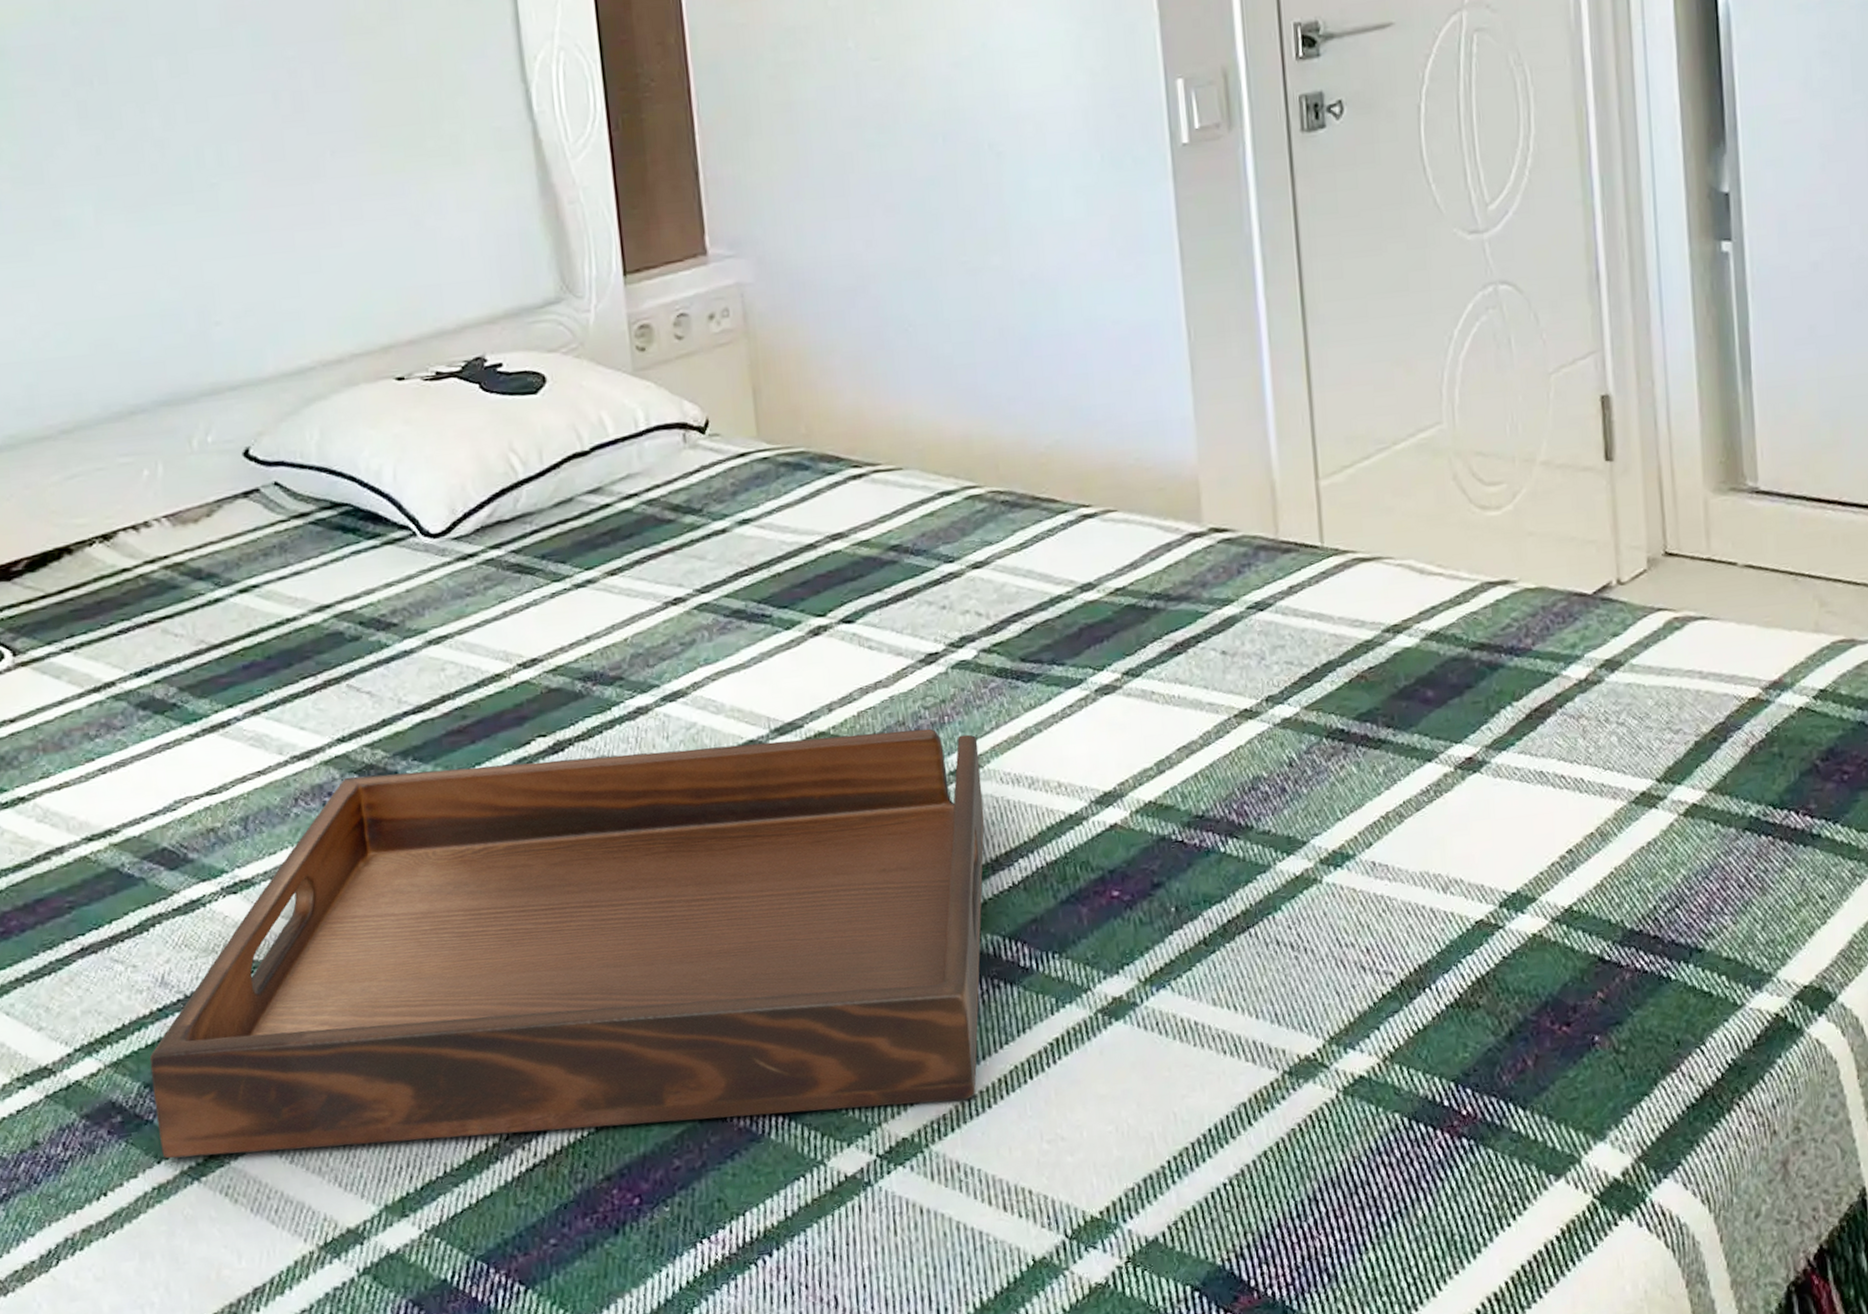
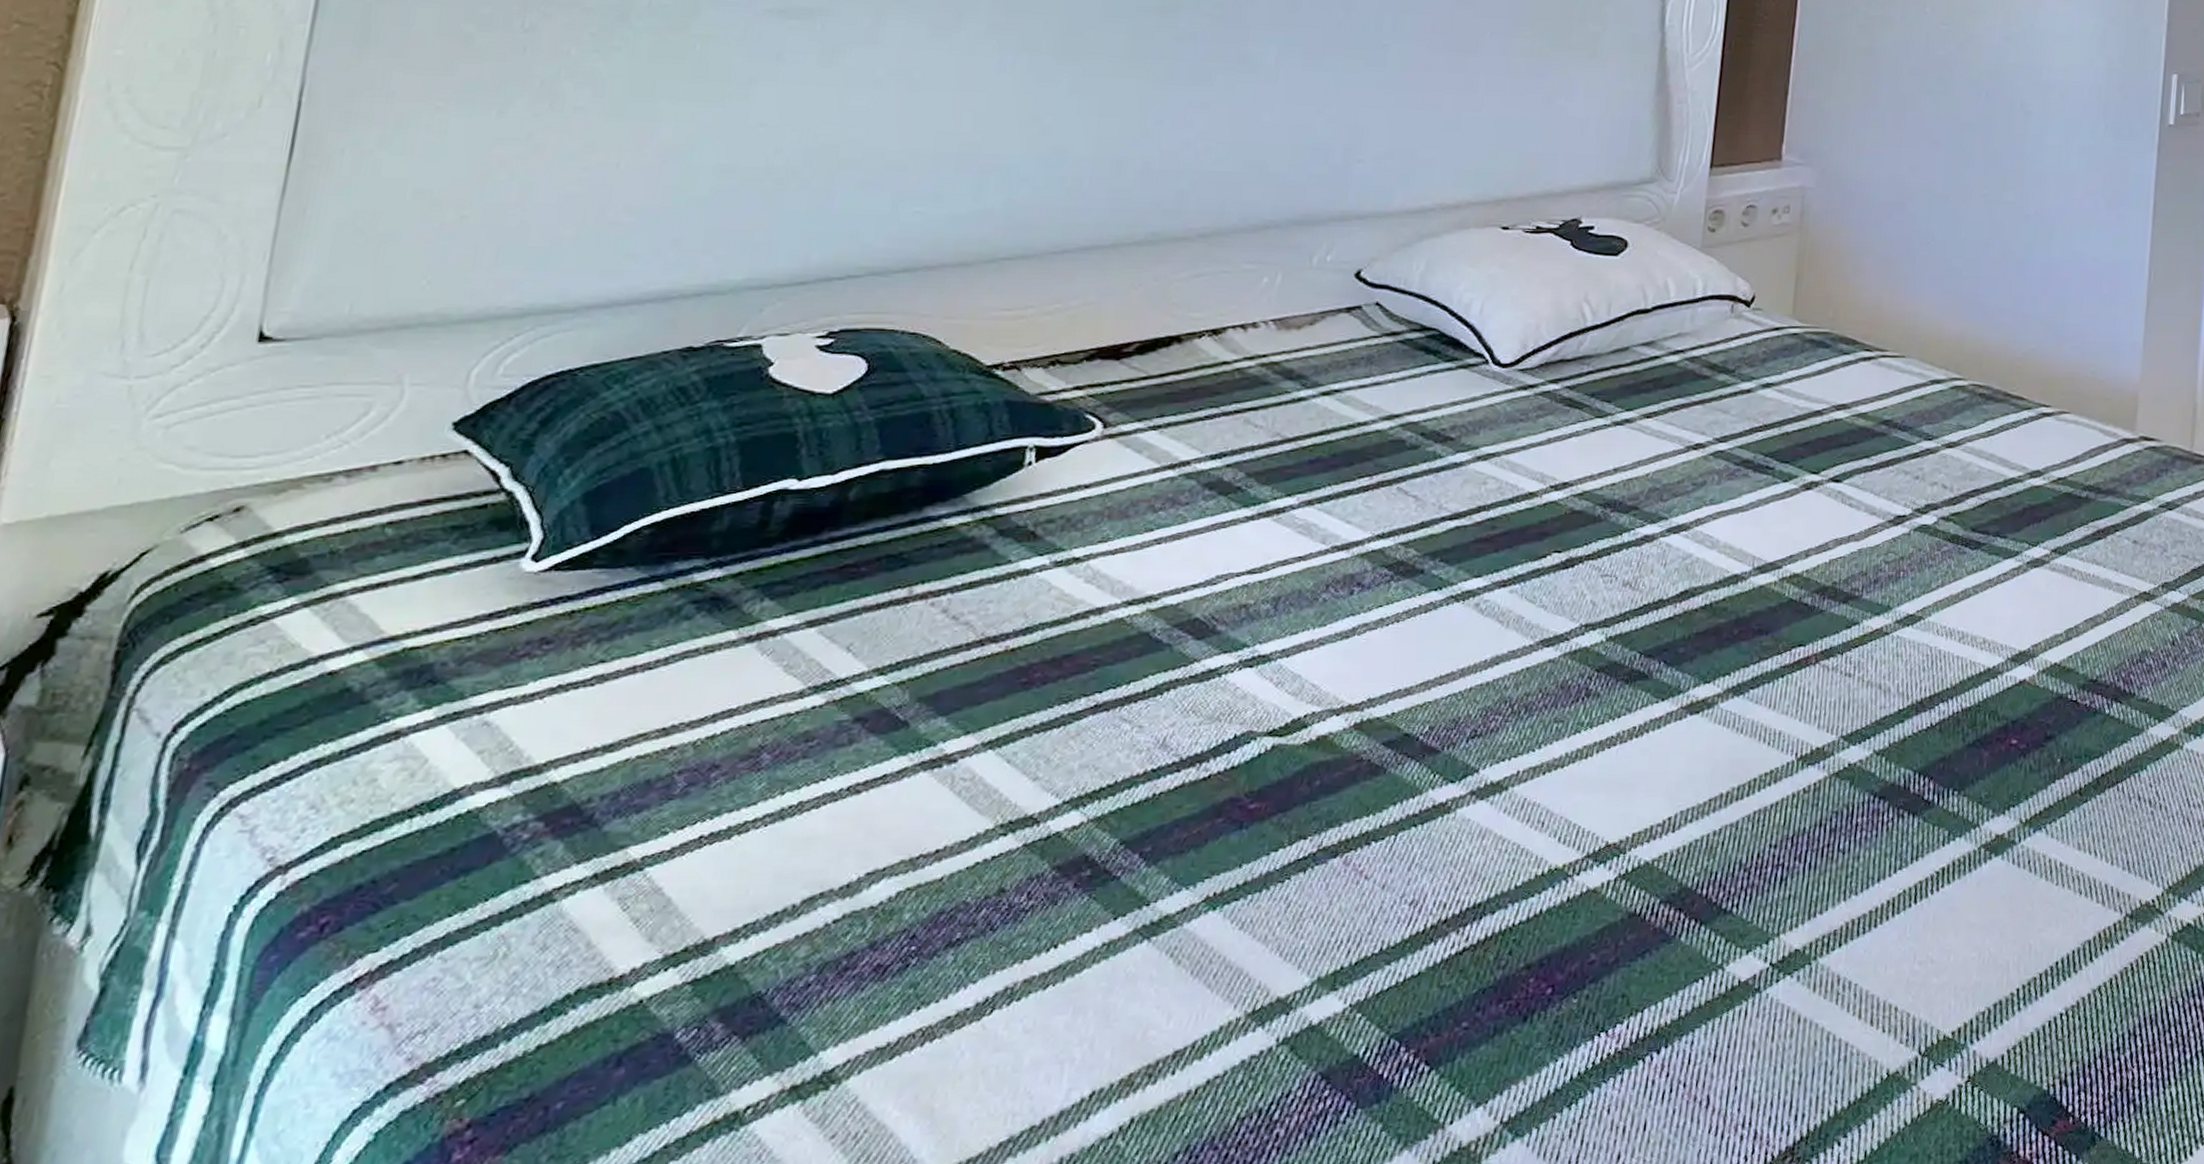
serving tray: present [149,728,985,1159] -> none [1120,570,1924,918]

